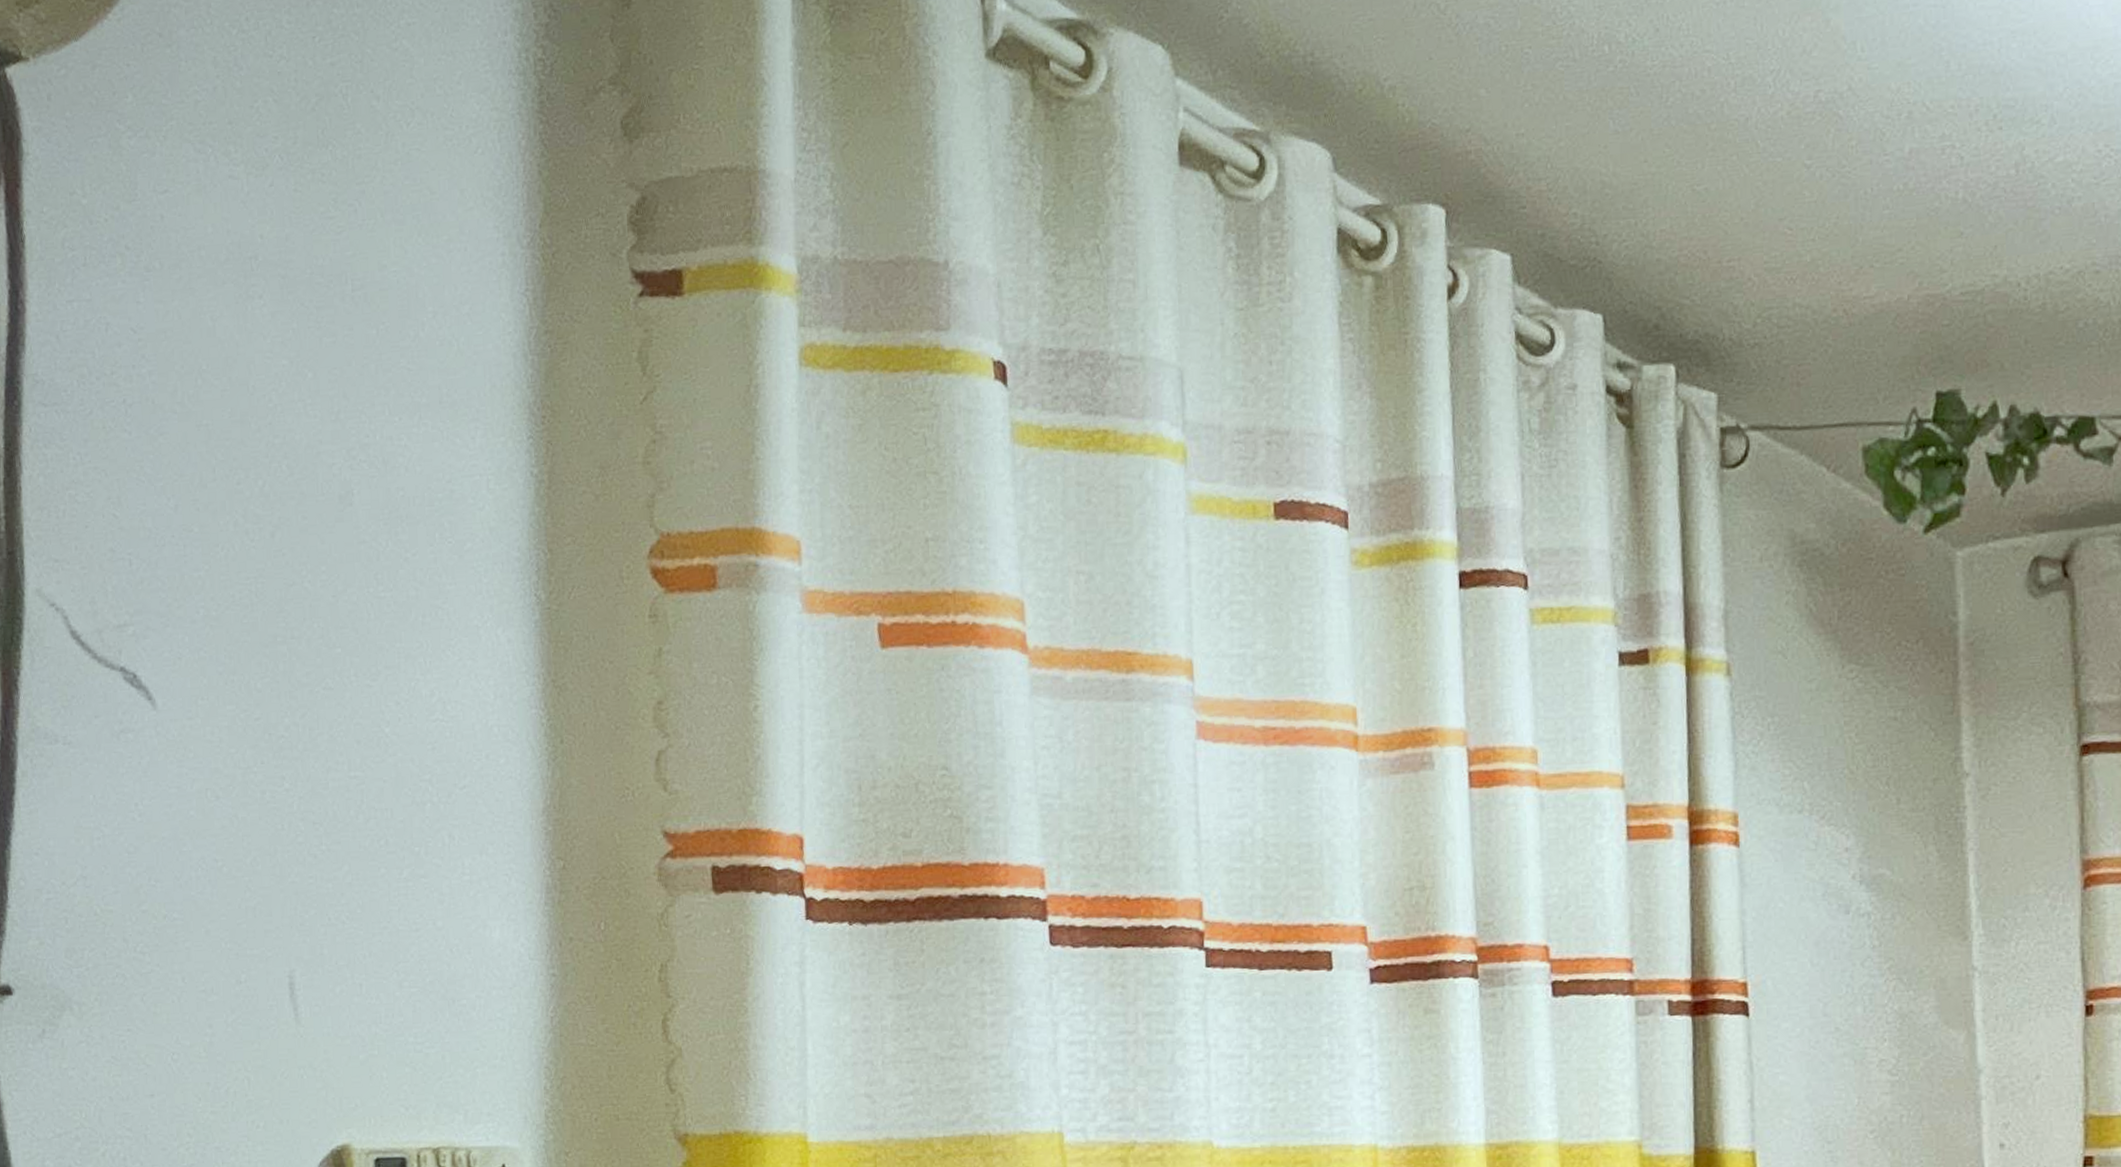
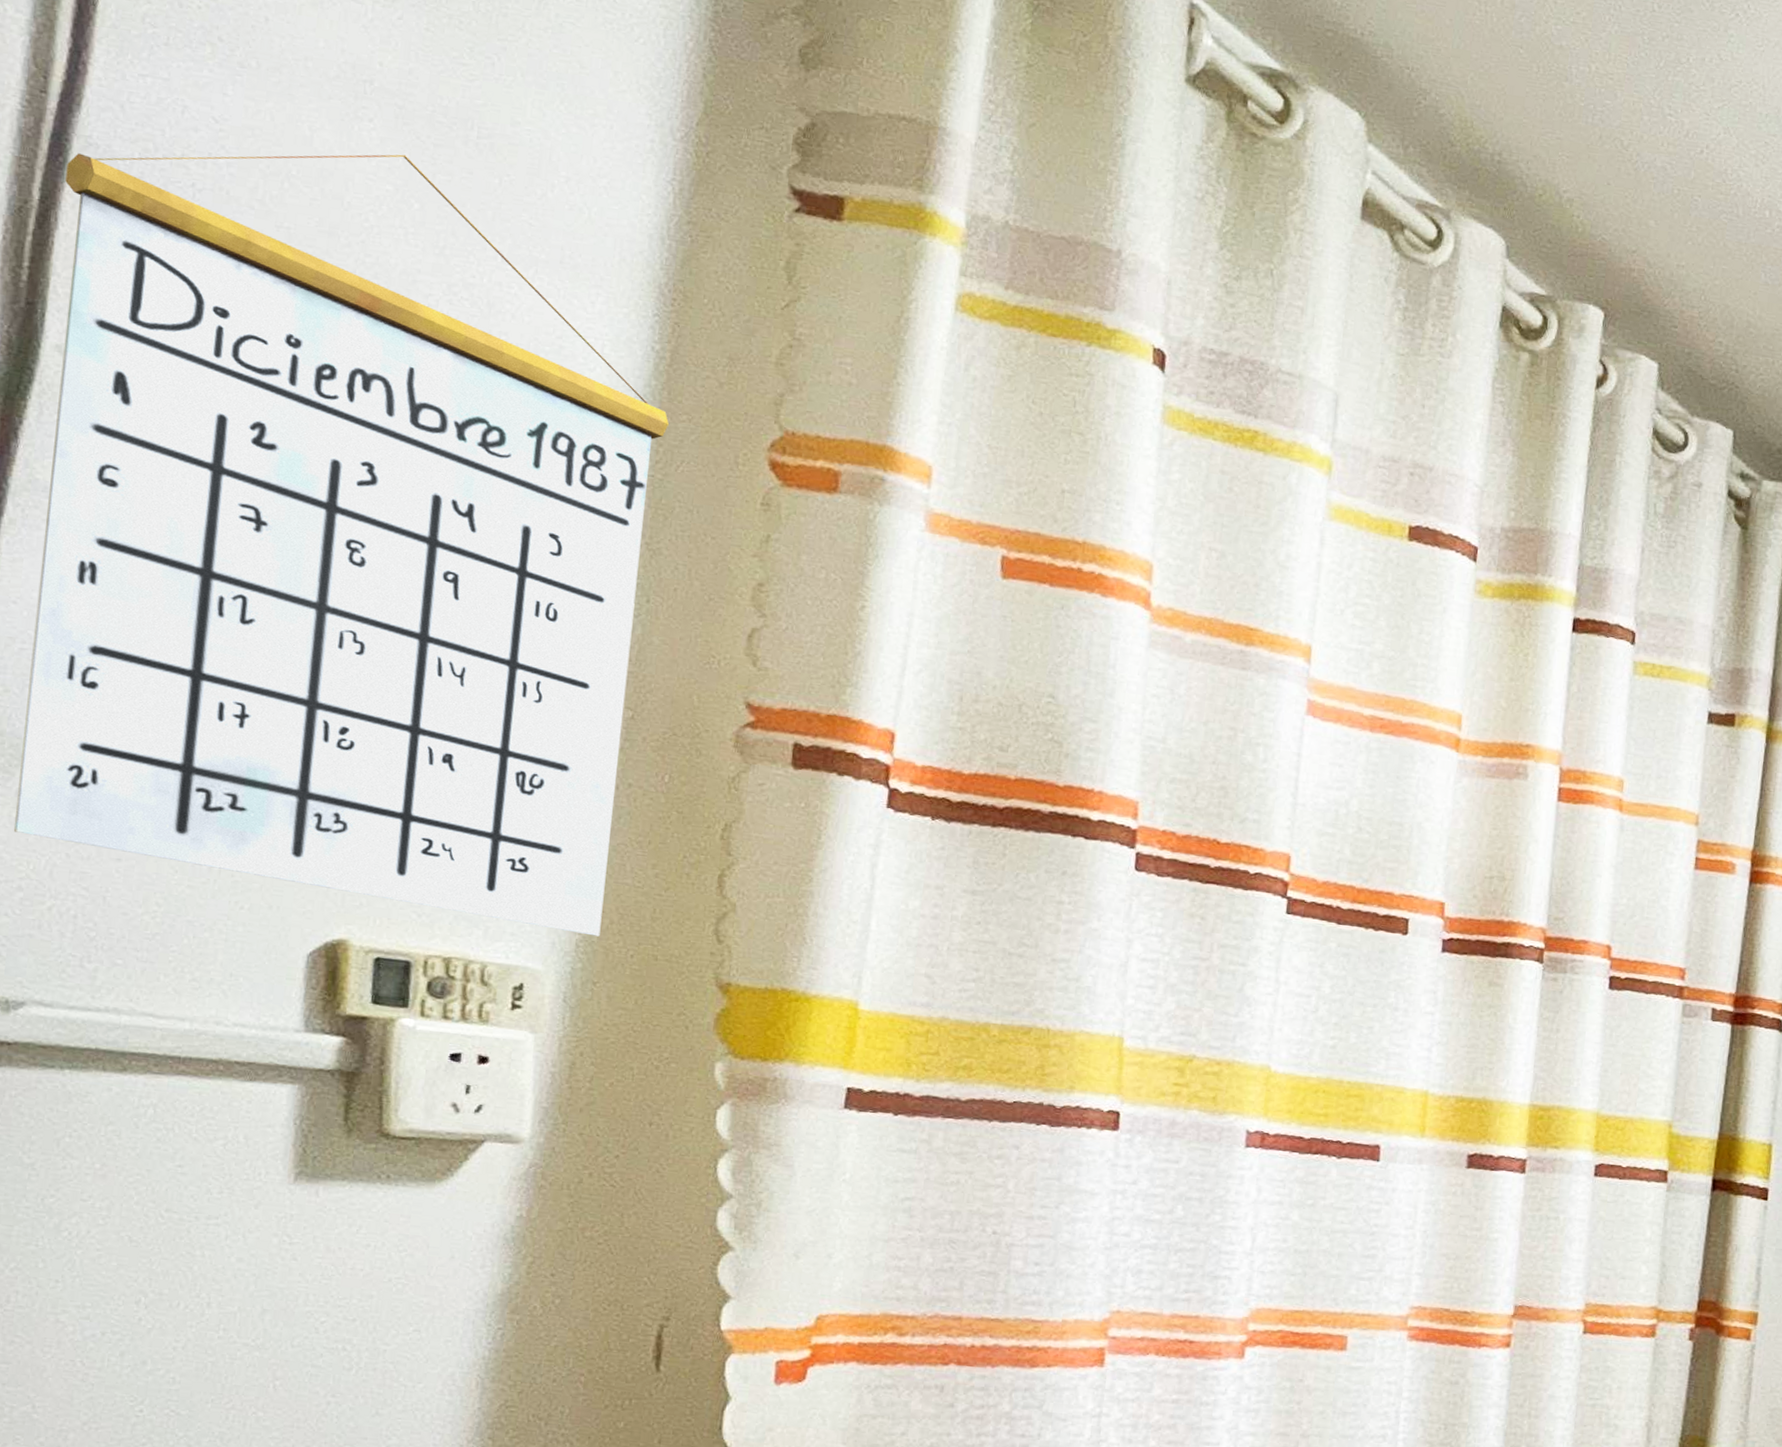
calendar: none [21,324,565,1104] -> present [13,153,669,937]

